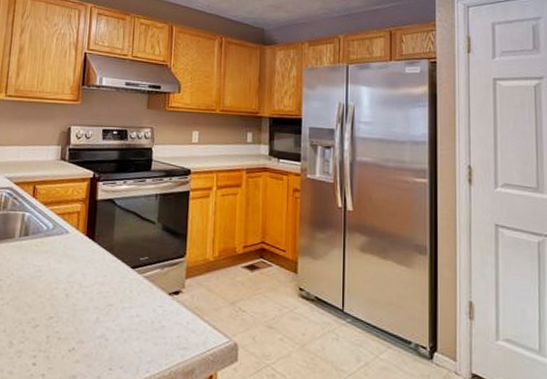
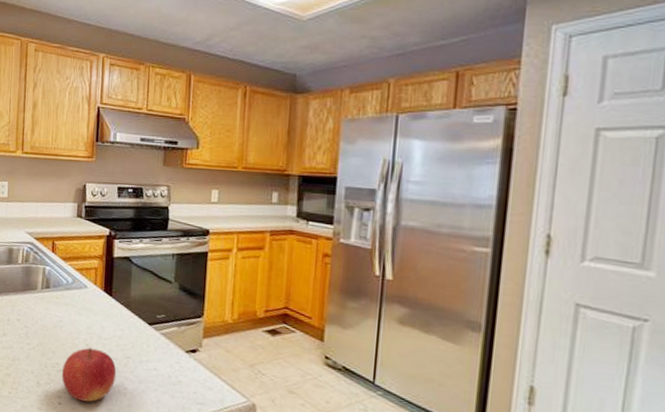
fruit: none [38,296,98,359] -> present [62,347,117,402]

